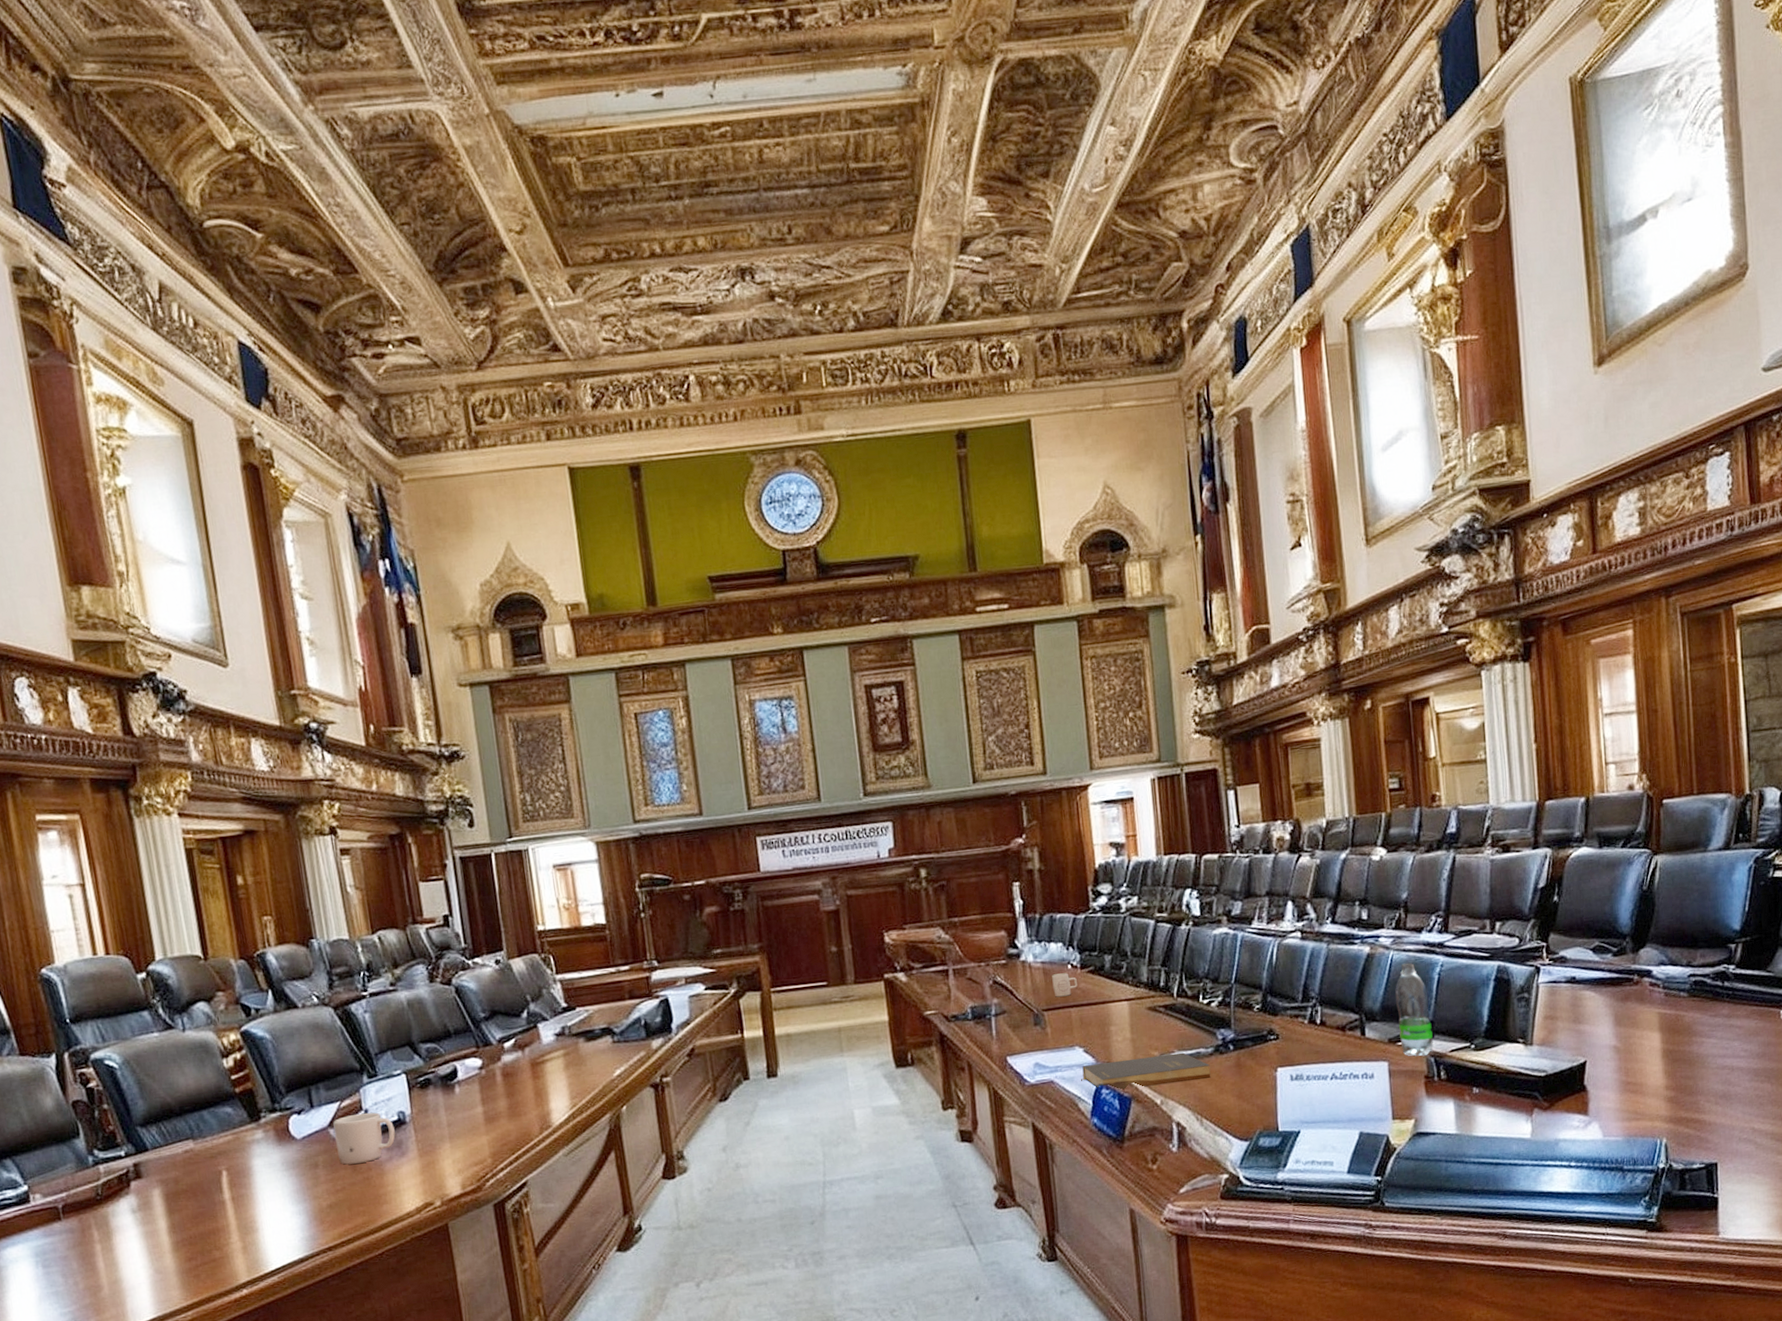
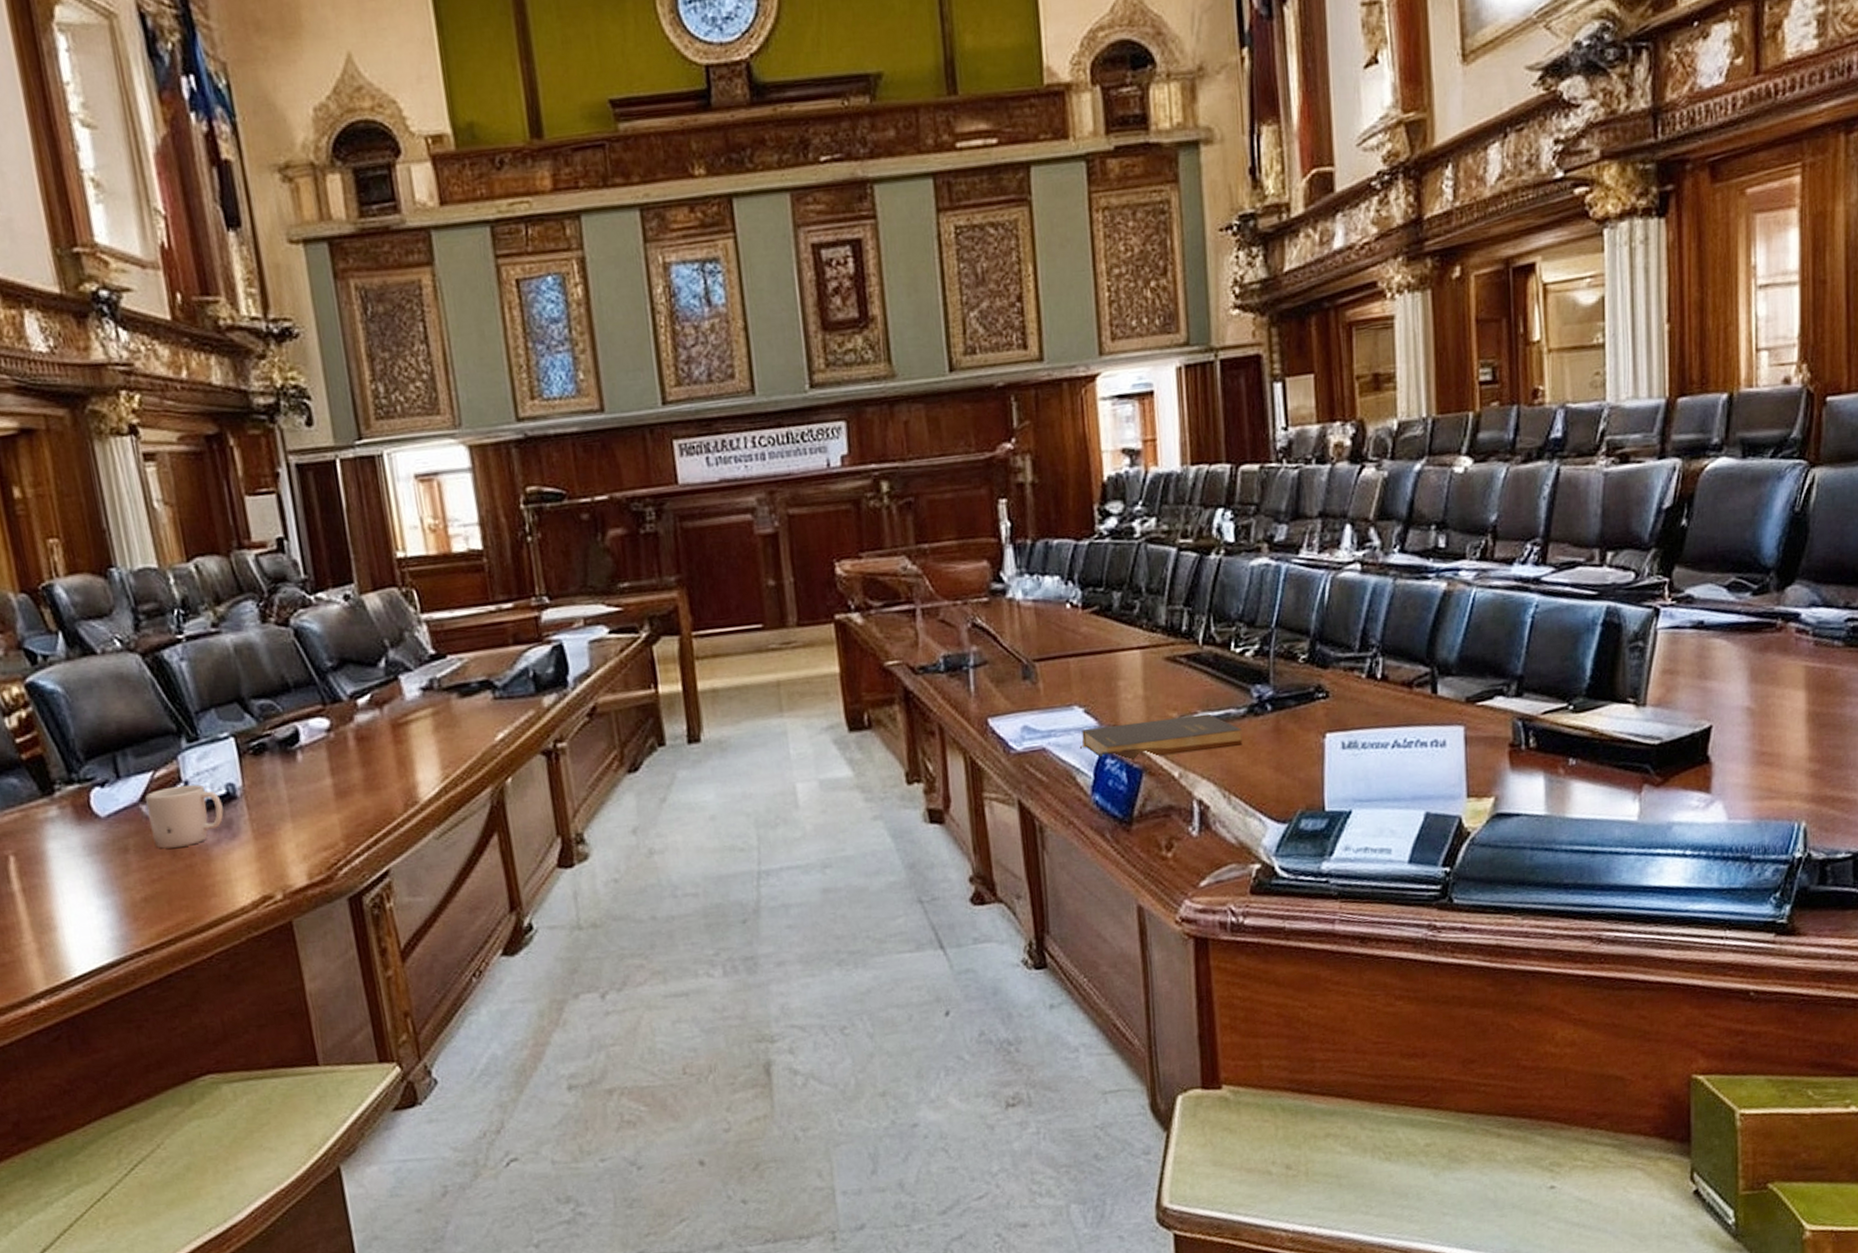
mug: present [1052,973,1077,997] -> none [1046,613,1078,644]
bottle: present [1395,963,1434,1057] -> none [1477,603,1522,720]

